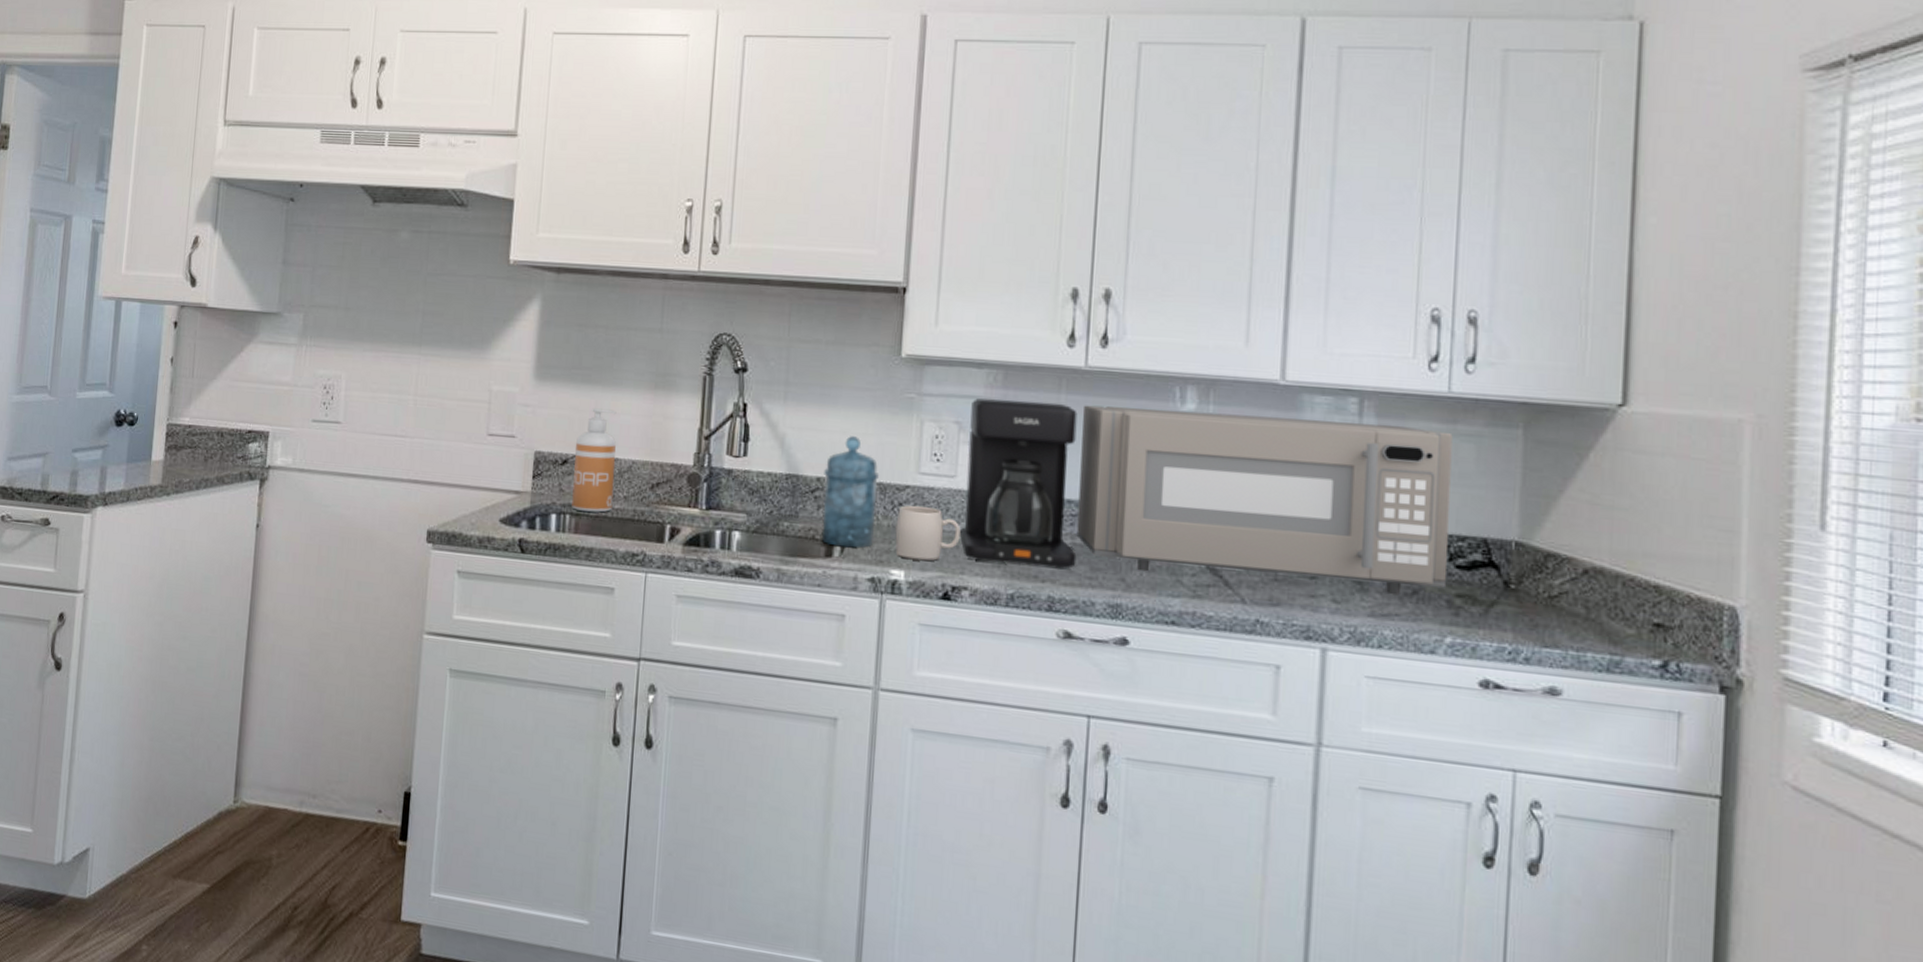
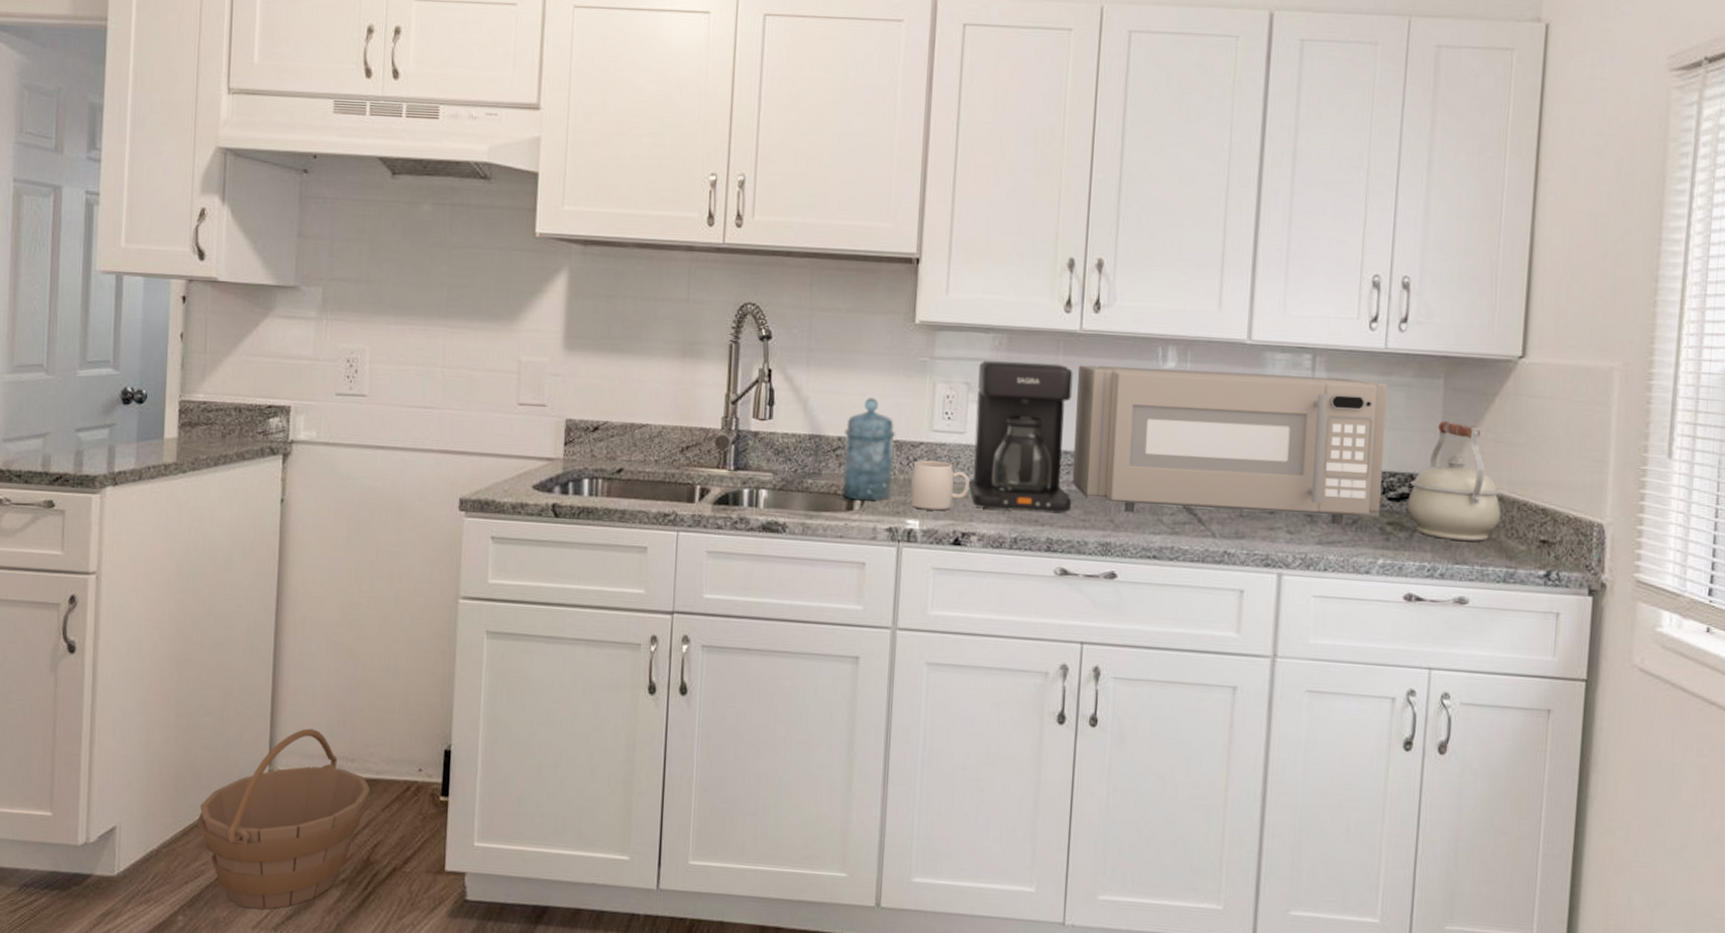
basket: none [163,760,331,946] -> present [196,728,371,910]
soap dispenser: present [572,408,617,513] -> none [604,376,646,476]
kettle: none [1479,477,1602,622] -> present [1406,420,1502,542]

